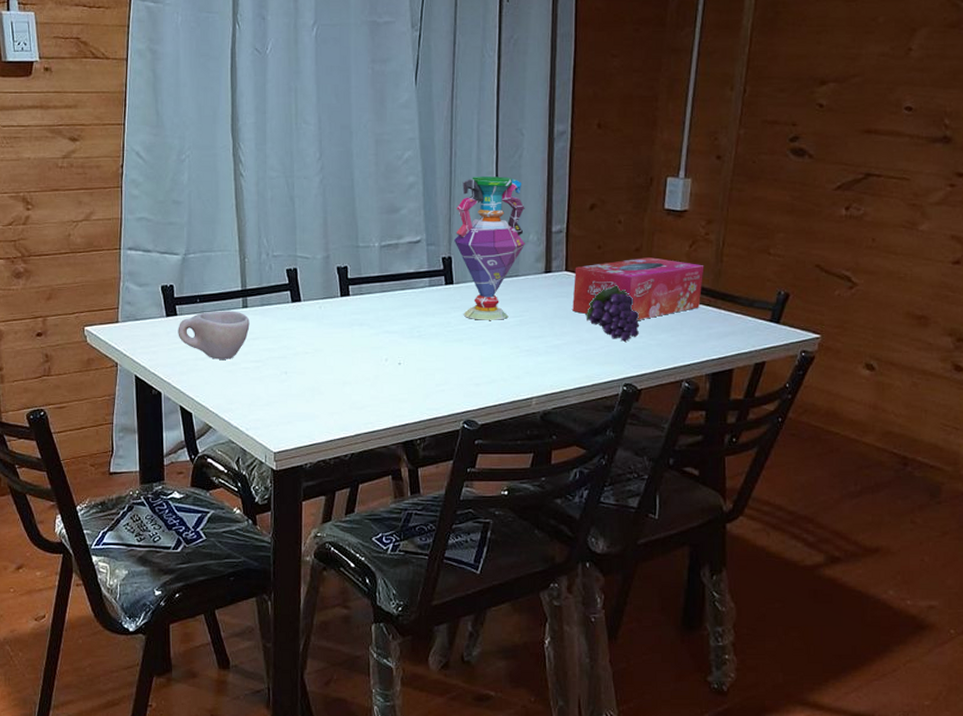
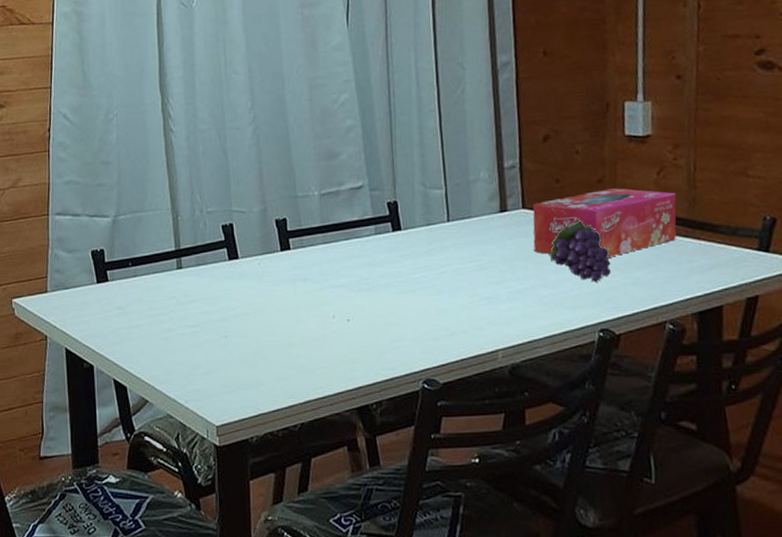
cup: present [178,311,250,359] -> none [109,273,185,327]
vase: present [454,175,525,320] -> none [399,113,476,268]

